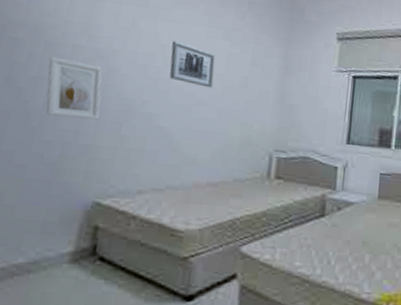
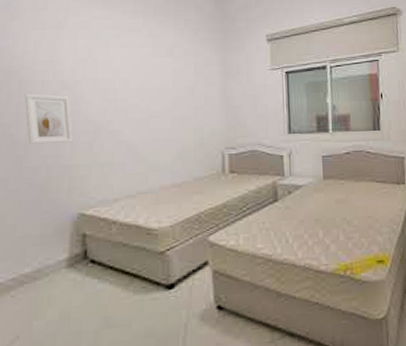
wall art: present [169,41,215,88] -> none [124,64,164,101]

